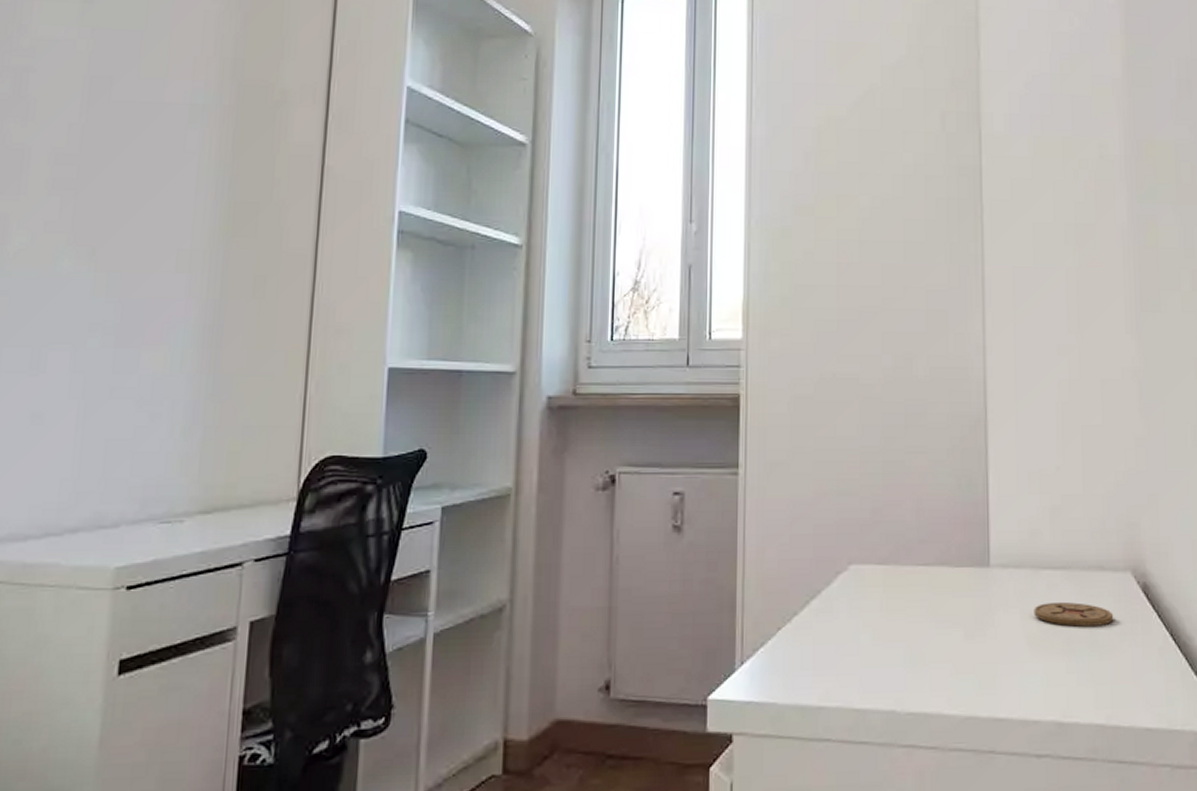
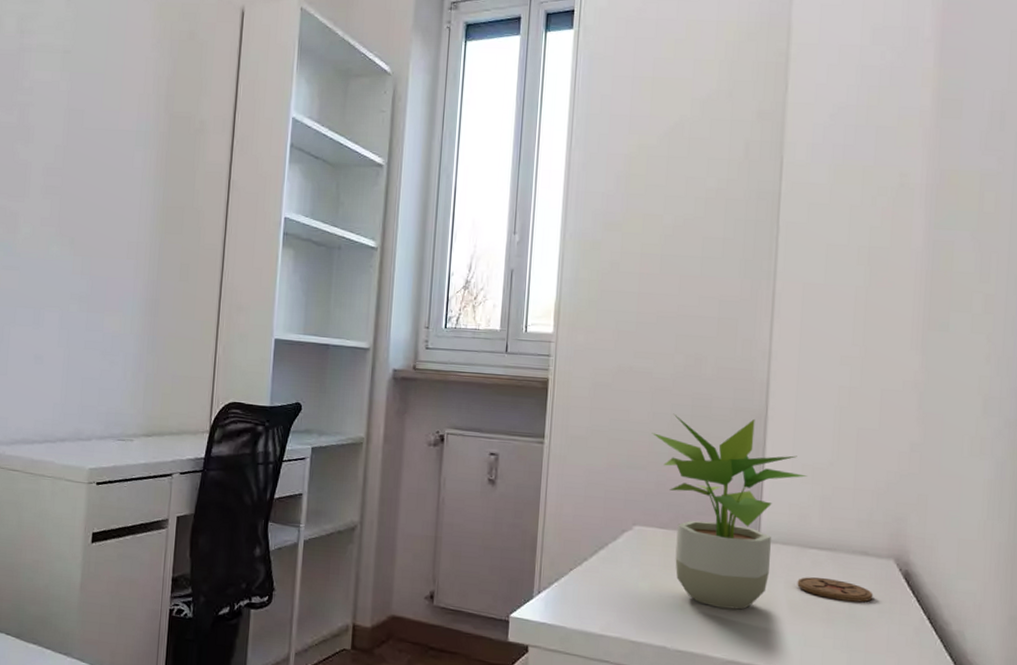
potted plant: none [862,425,1035,654] -> present [651,413,808,610]

